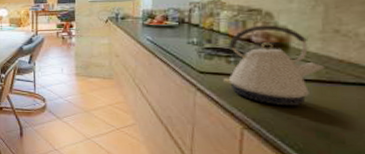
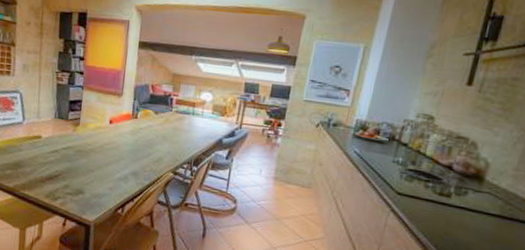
kettle: present [223,25,325,106] -> none [417,153,510,238]

